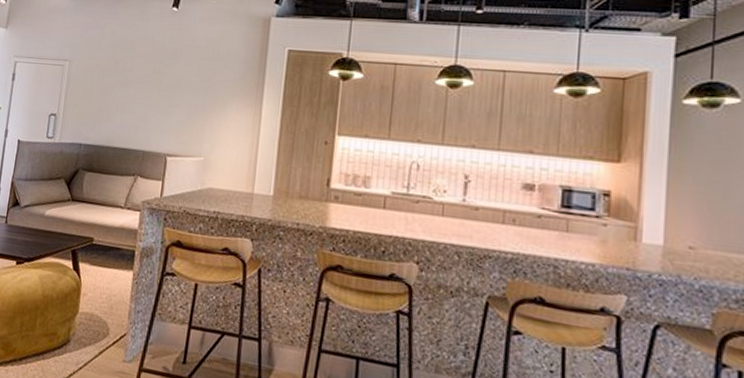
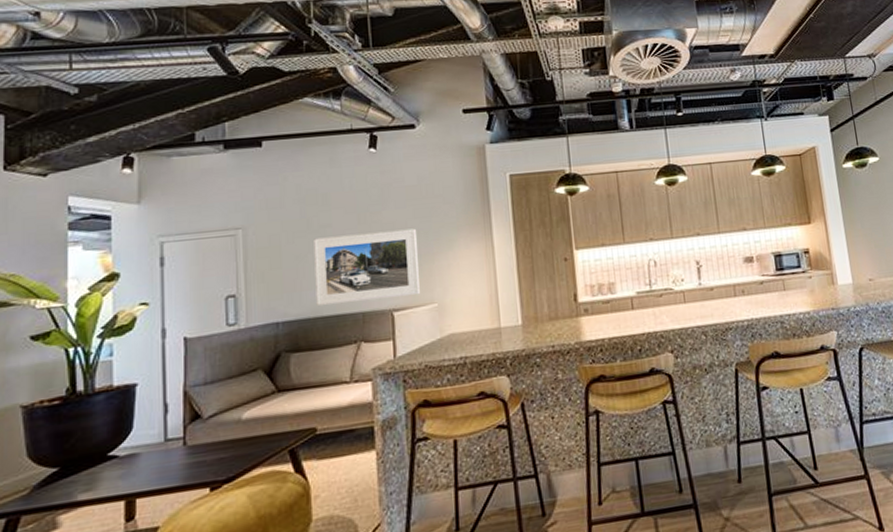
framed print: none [110,79,197,146] -> present [314,228,420,306]

